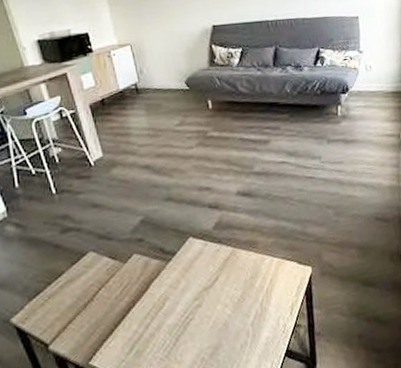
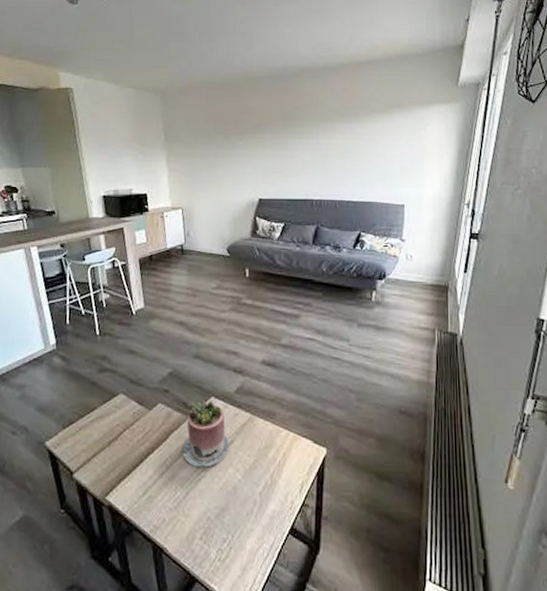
succulent planter: none [166,241,215,312] -> present [183,401,229,467]

